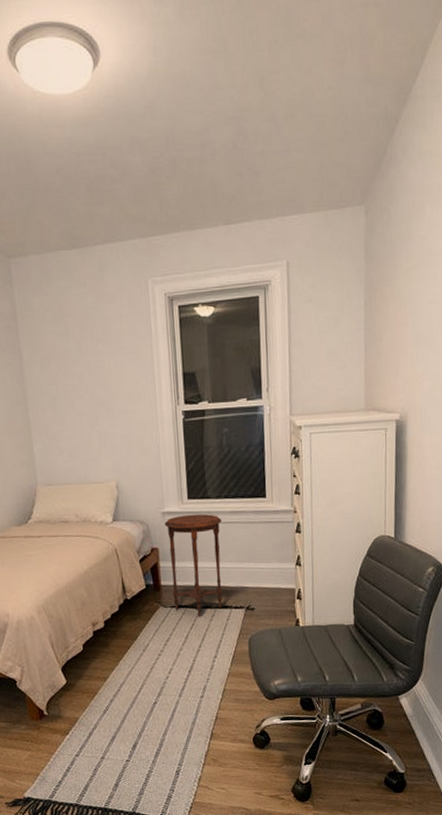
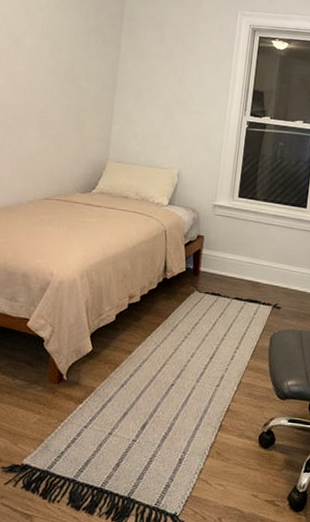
side table: present [165,513,223,617] -> none [208,210,265,307]

